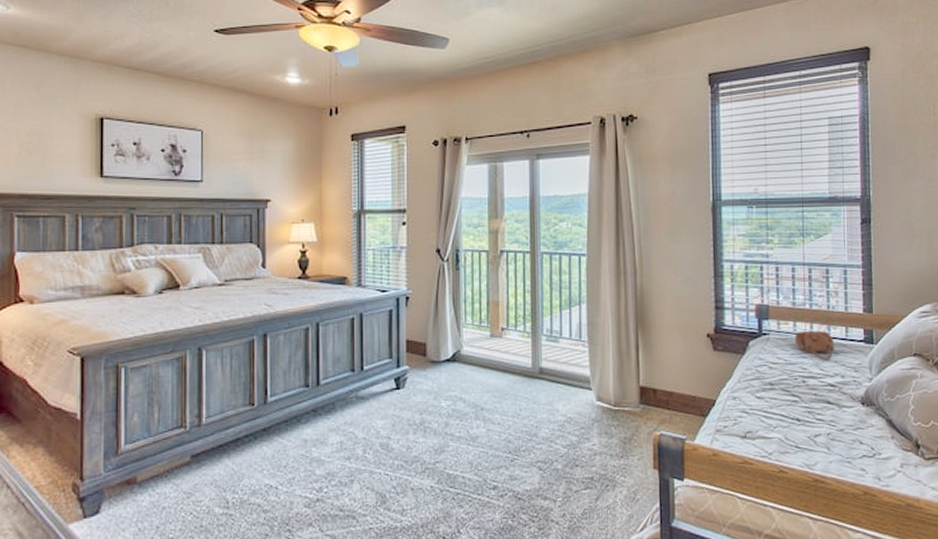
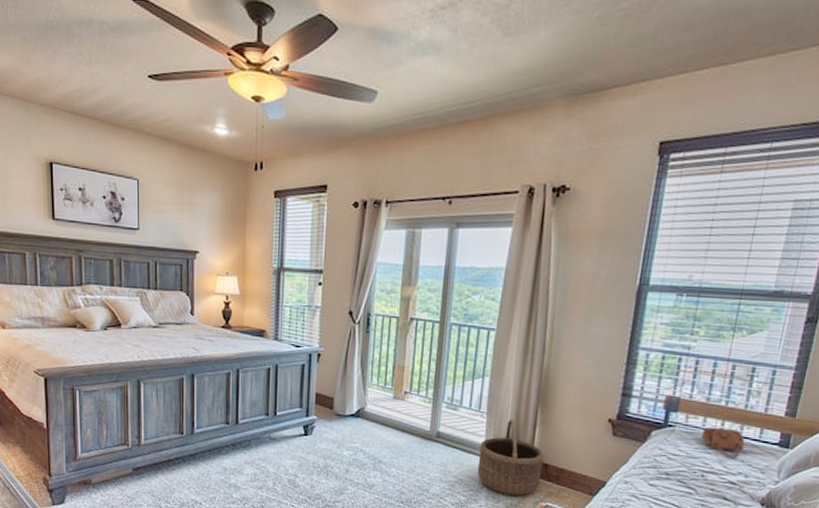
basket: none [585,345,651,429] -> present [477,419,544,496]

